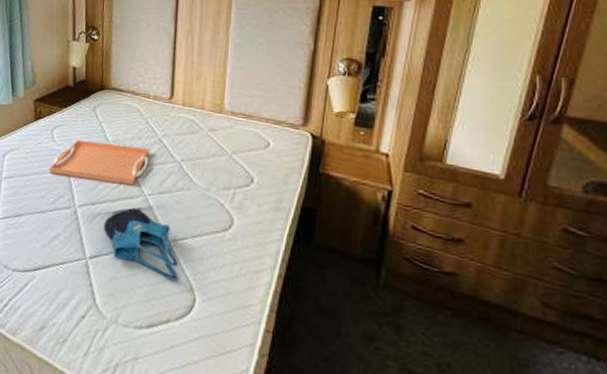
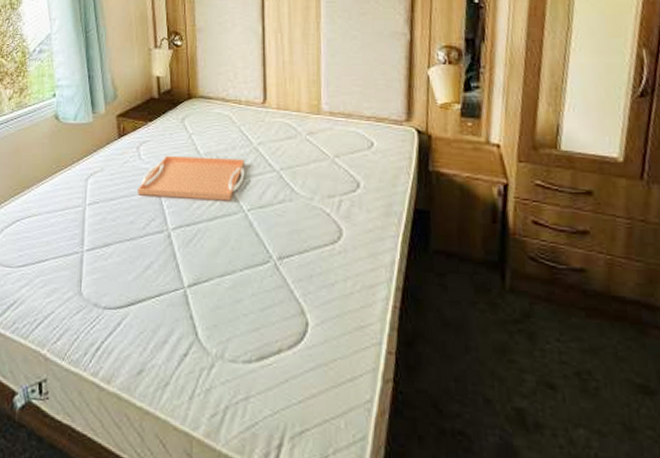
tote bag: present [104,208,179,280] -> none [202,225,287,304]

